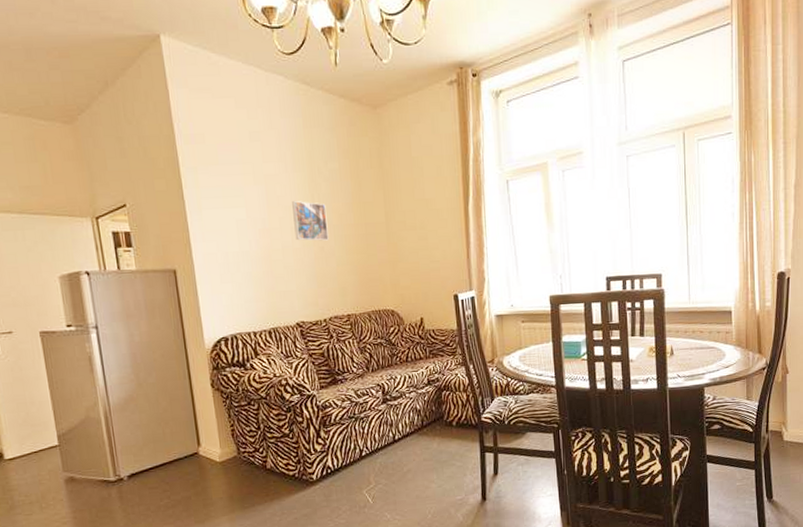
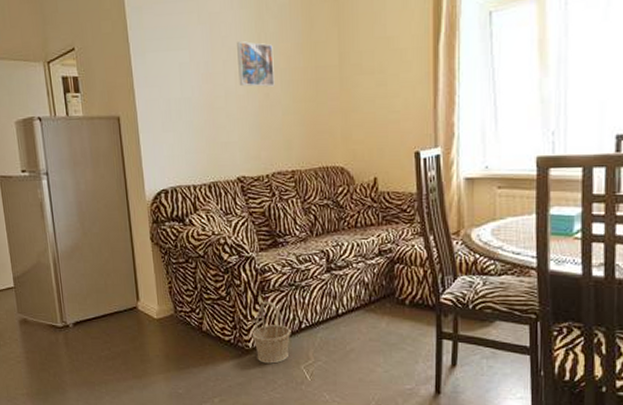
basket: none [315,434,353,493] -> present [251,301,291,364]

